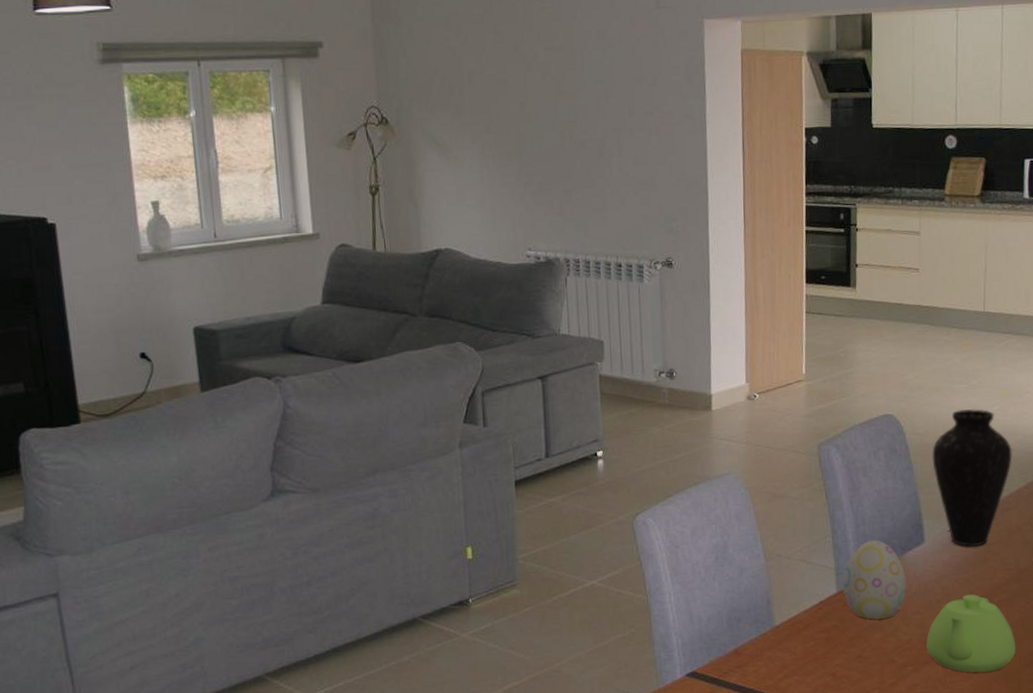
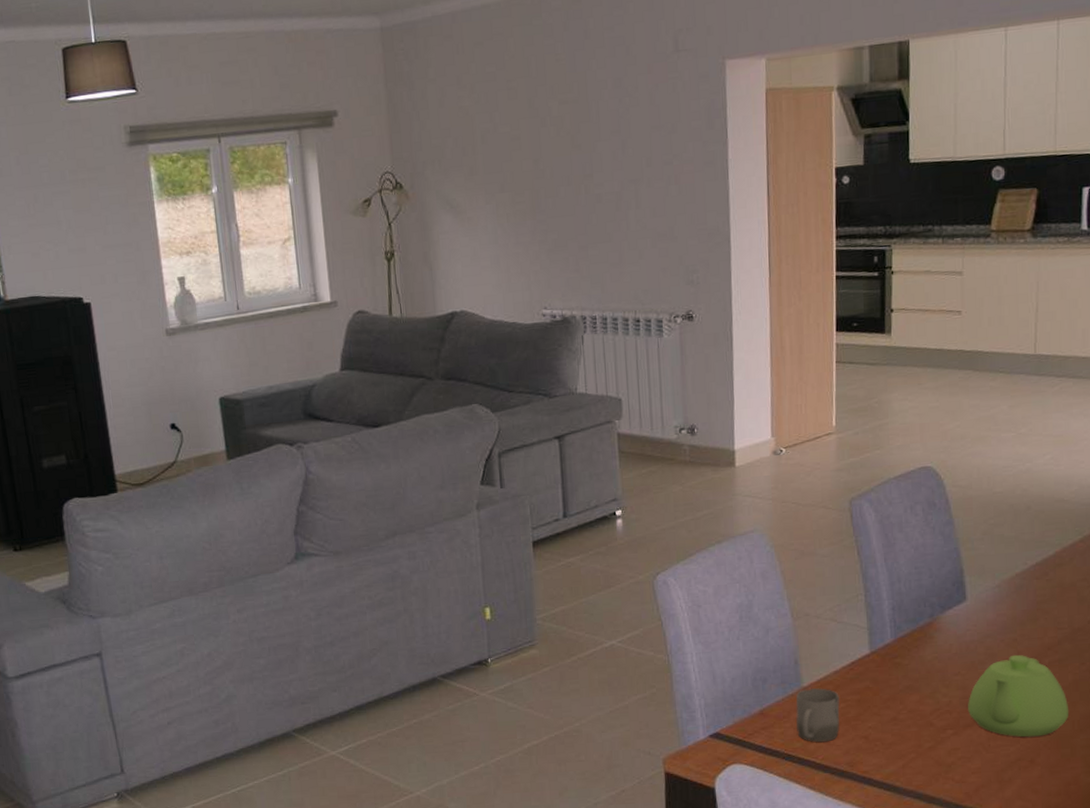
cup: none [768,627,809,680] -> present [796,688,840,743]
decorative egg: present [843,539,907,620] -> none [876,597,946,681]
vase: present [932,409,1012,546] -> none [975,458,1066,604]

